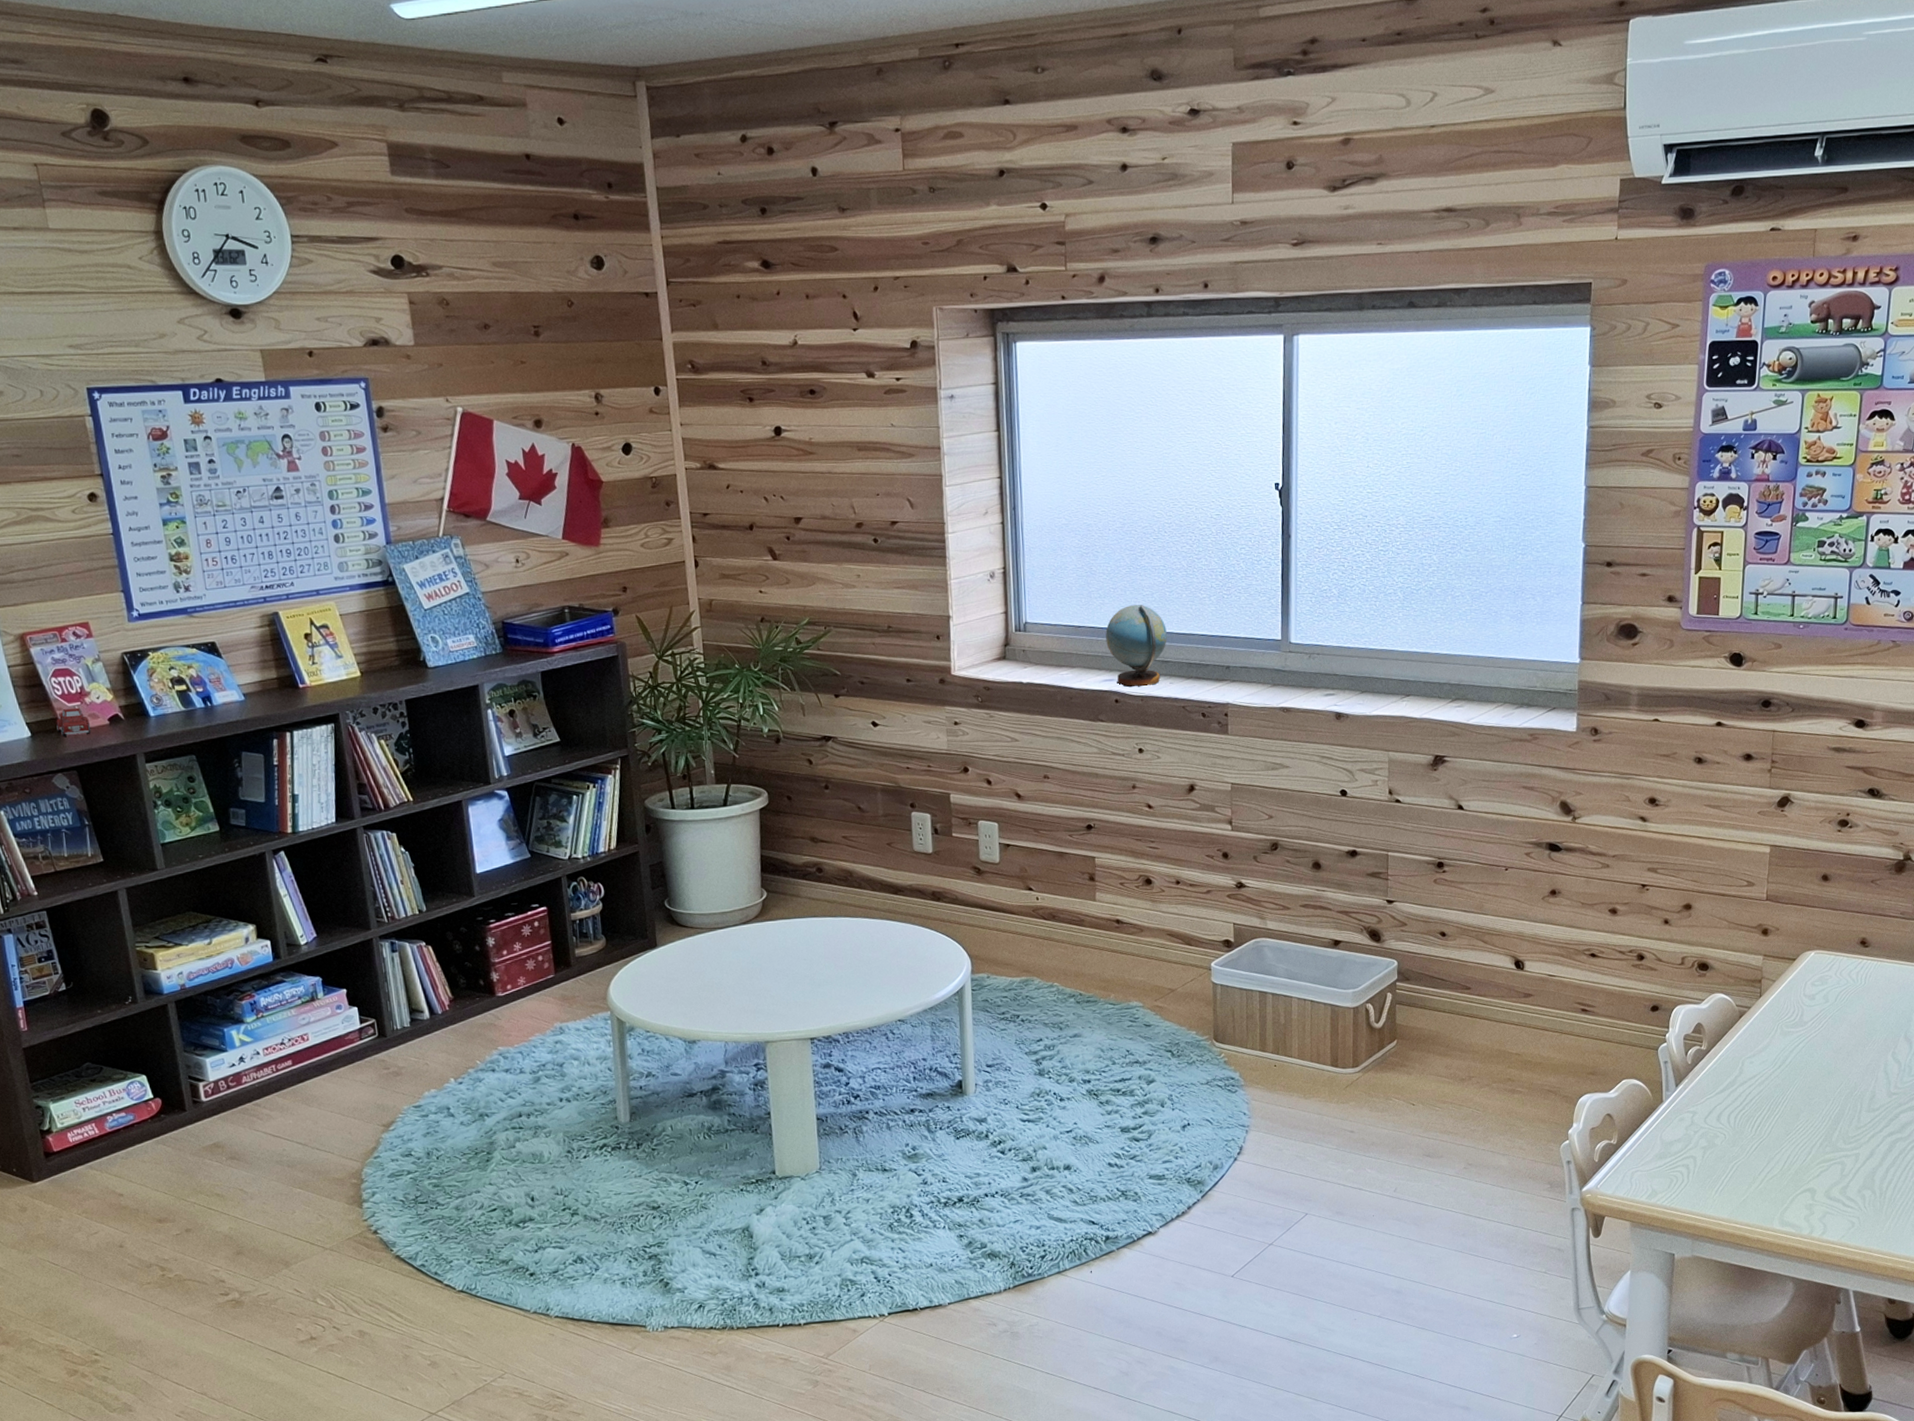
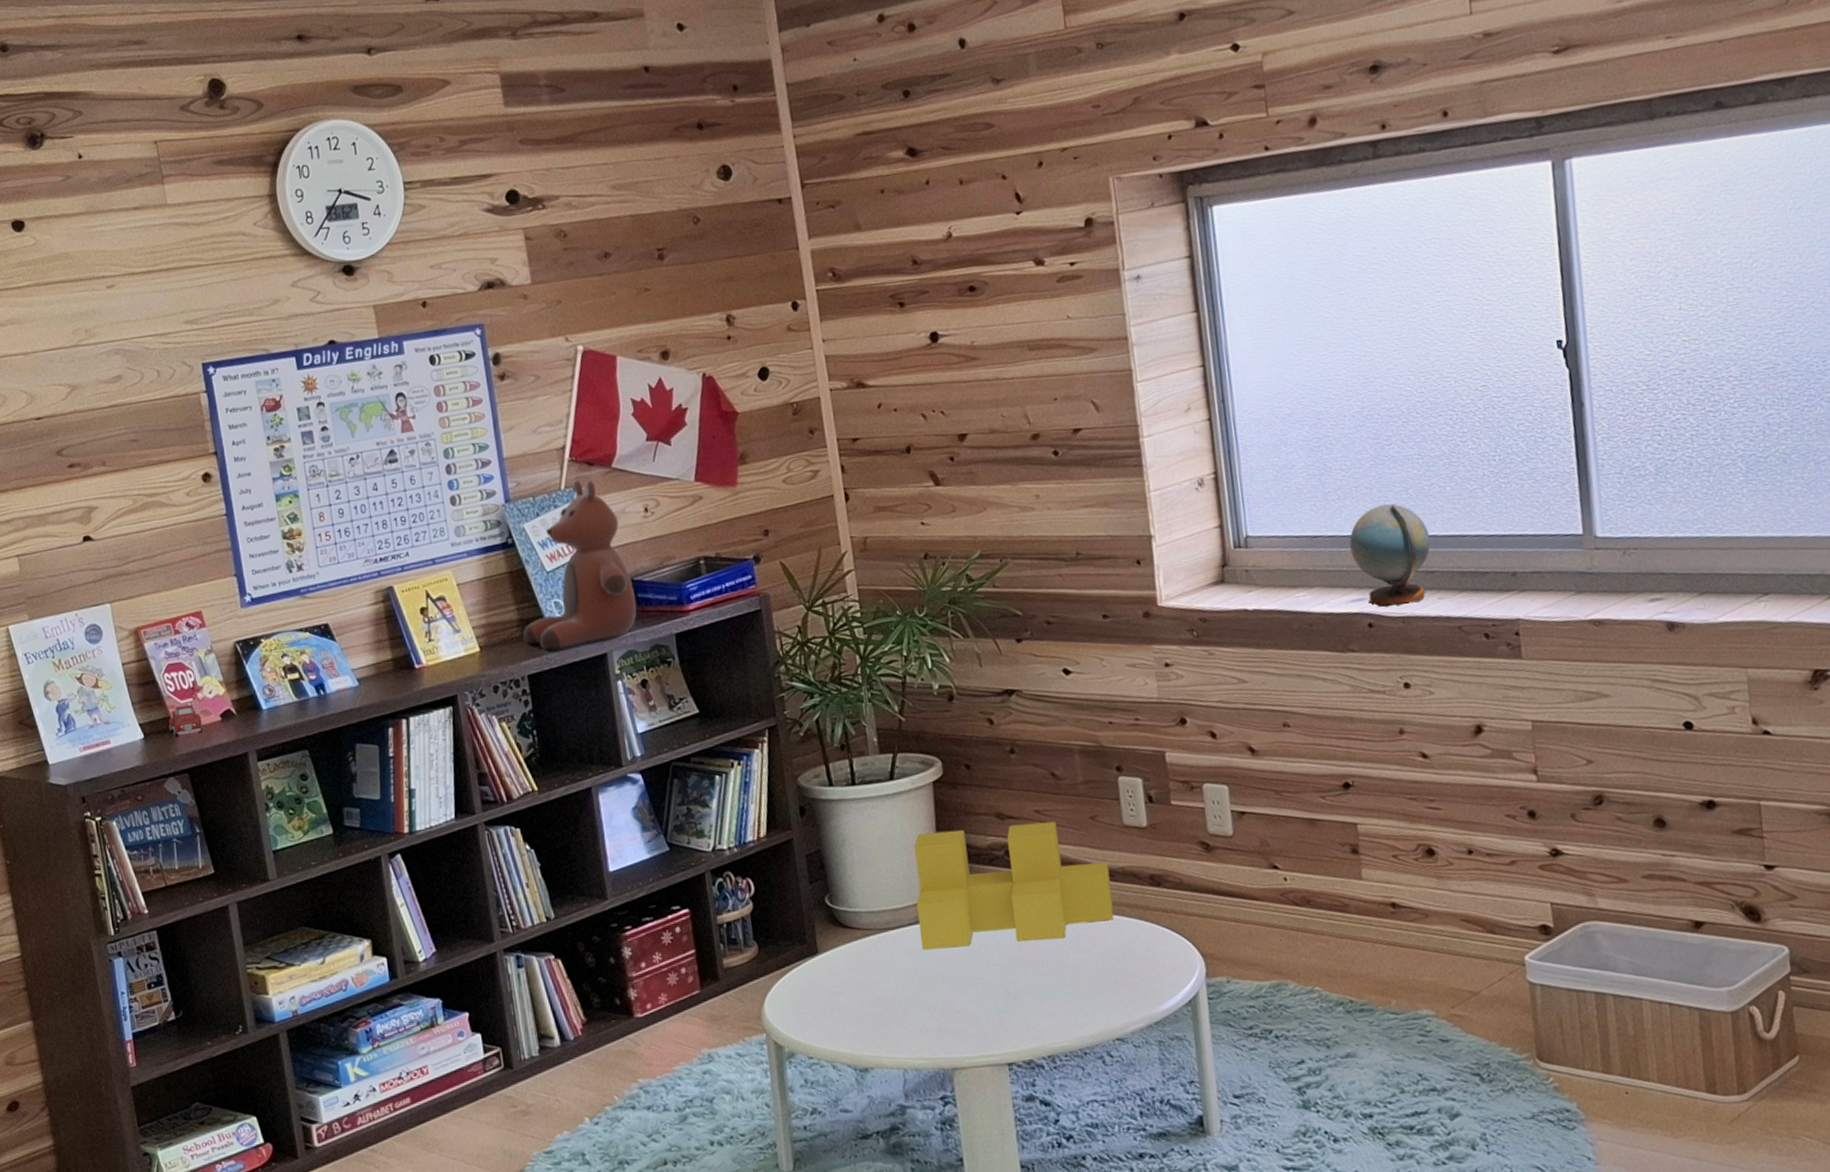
teddy bear: none [401,529,507,682] -> present [522,479,637,654]
toy blocks: none [741,845,902,947] -> present [914,821,1114,951]

